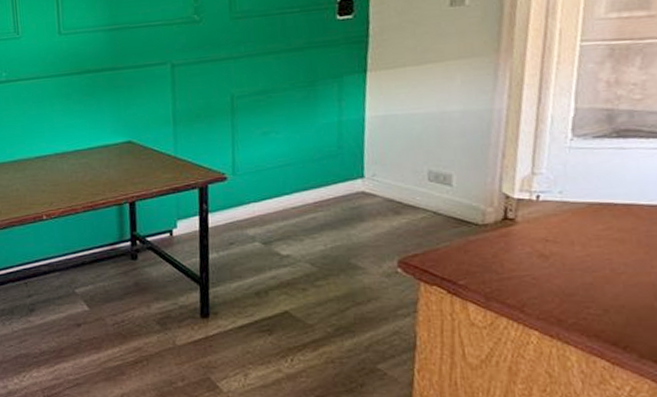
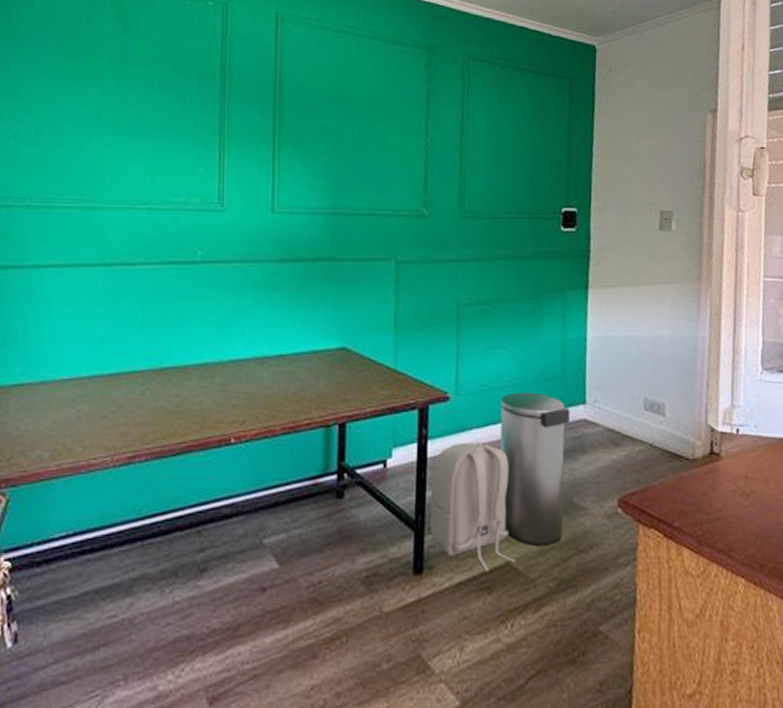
backpack: none [212,213,293,318] -> present [430,441,515,572]
pedal bin: none [276,170,348,298] -> present [500,392,571,546]

